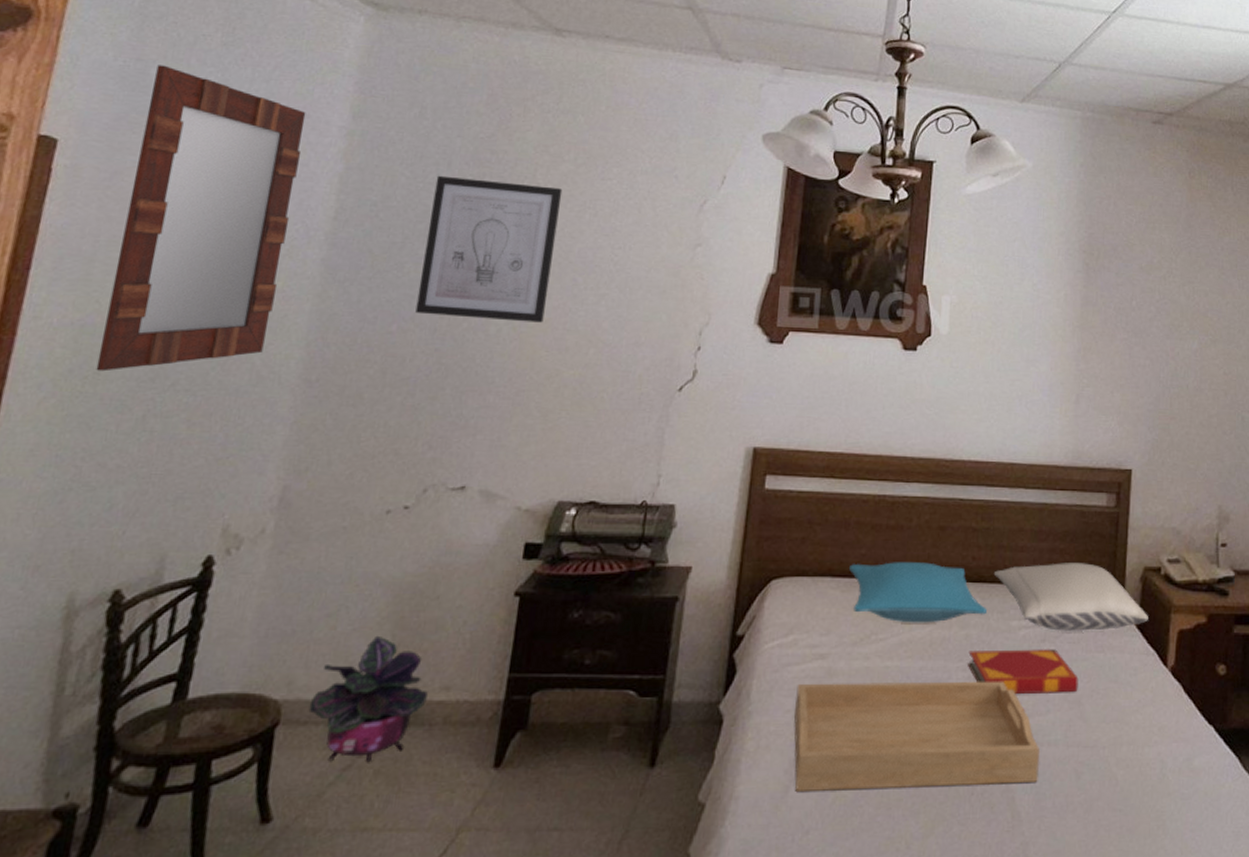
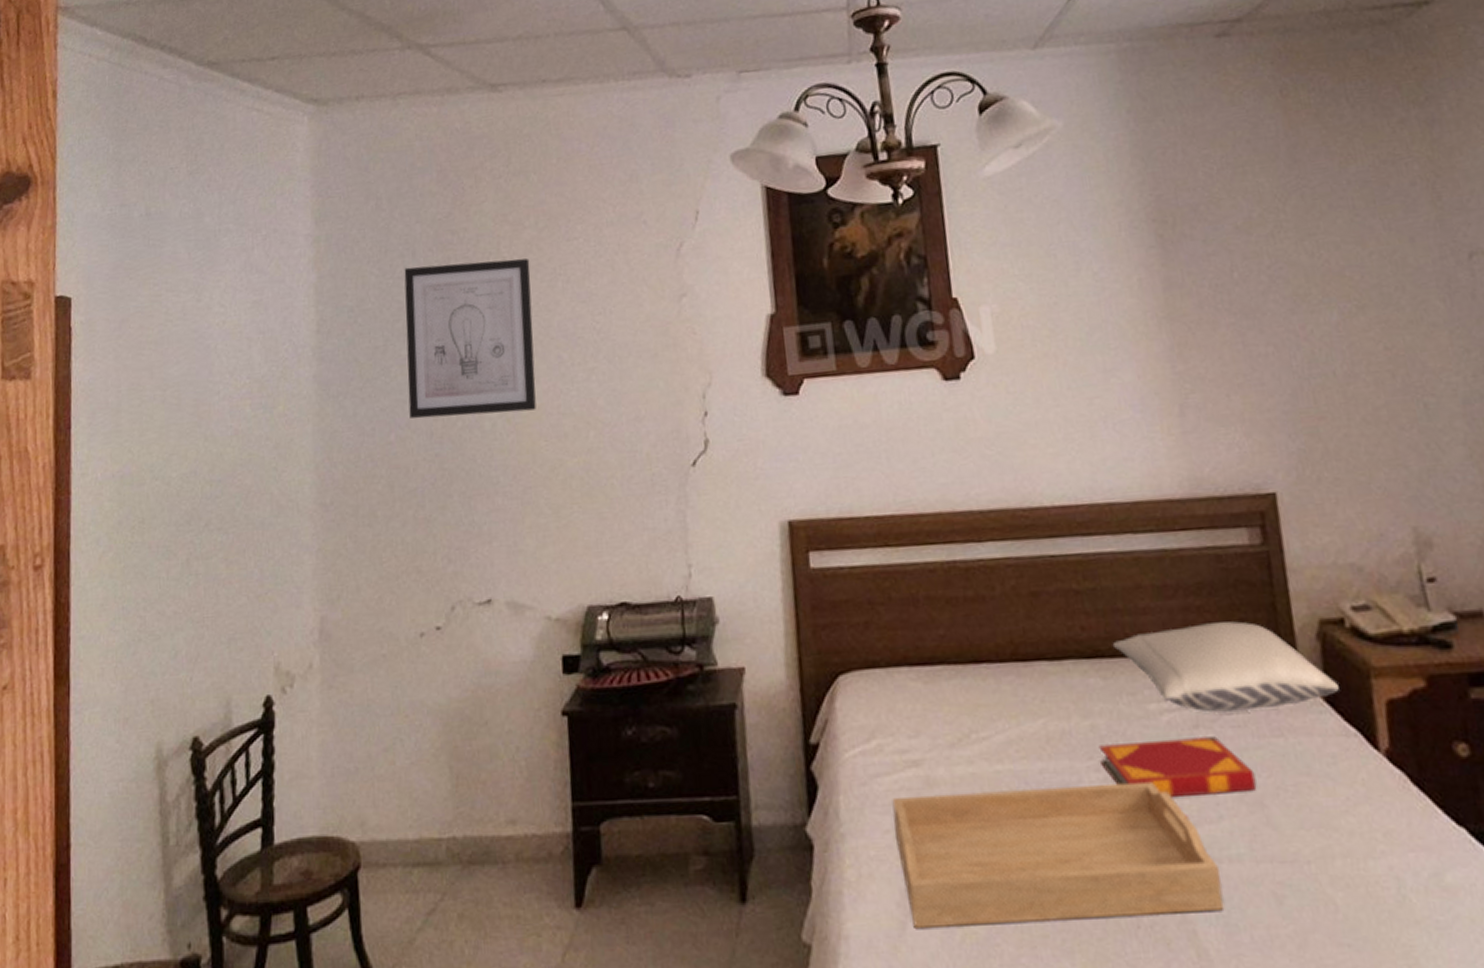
home mirror: present [96,65,306,372] -> none [138,206,279,520]
potted plant: present [308,635,428,763] -> none [384,768,495,906]
pillow: present [849,562,987,623] -> none [928,638,1113,716]

